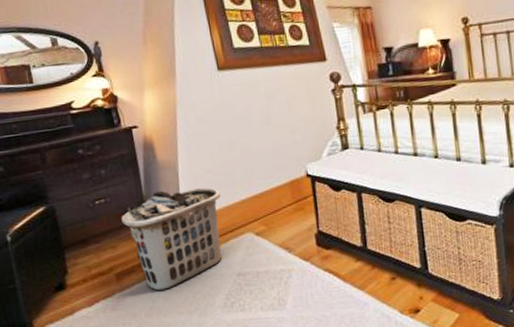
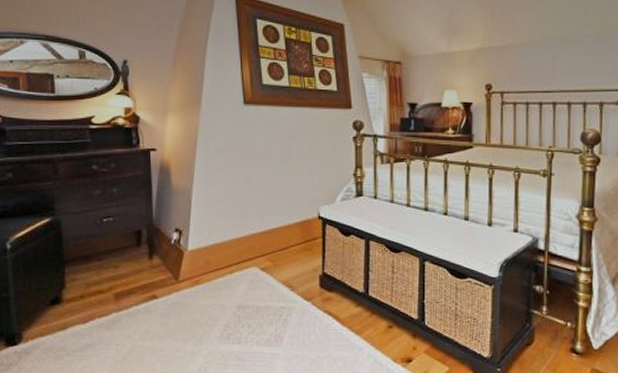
clothes hamper: present [121,187,223,291] -> none [127,215,232,315]

